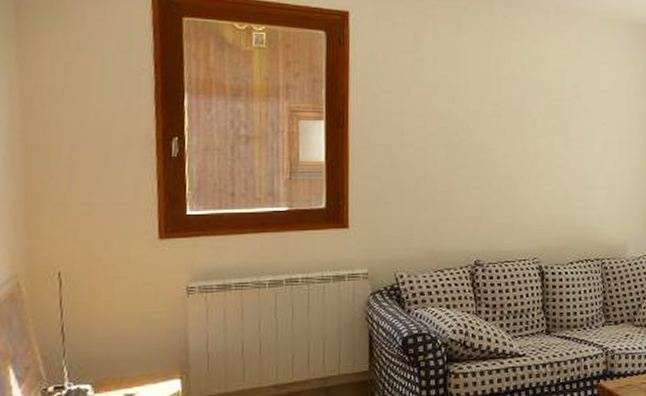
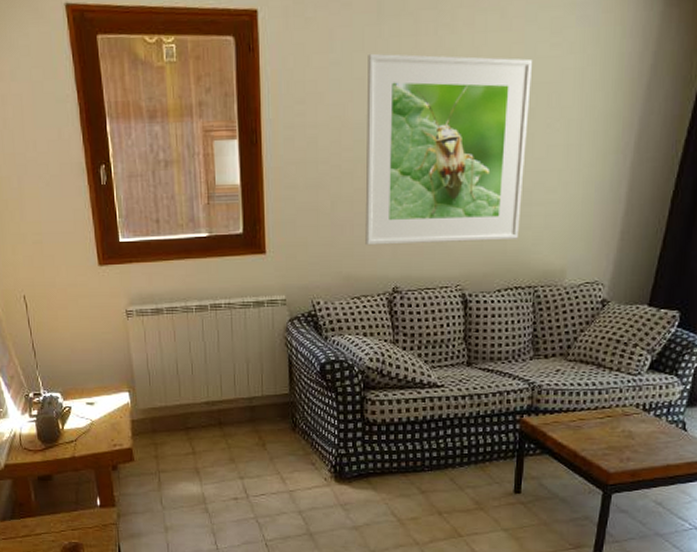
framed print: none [448,56,588,221] -> present [365,53,532,246]

